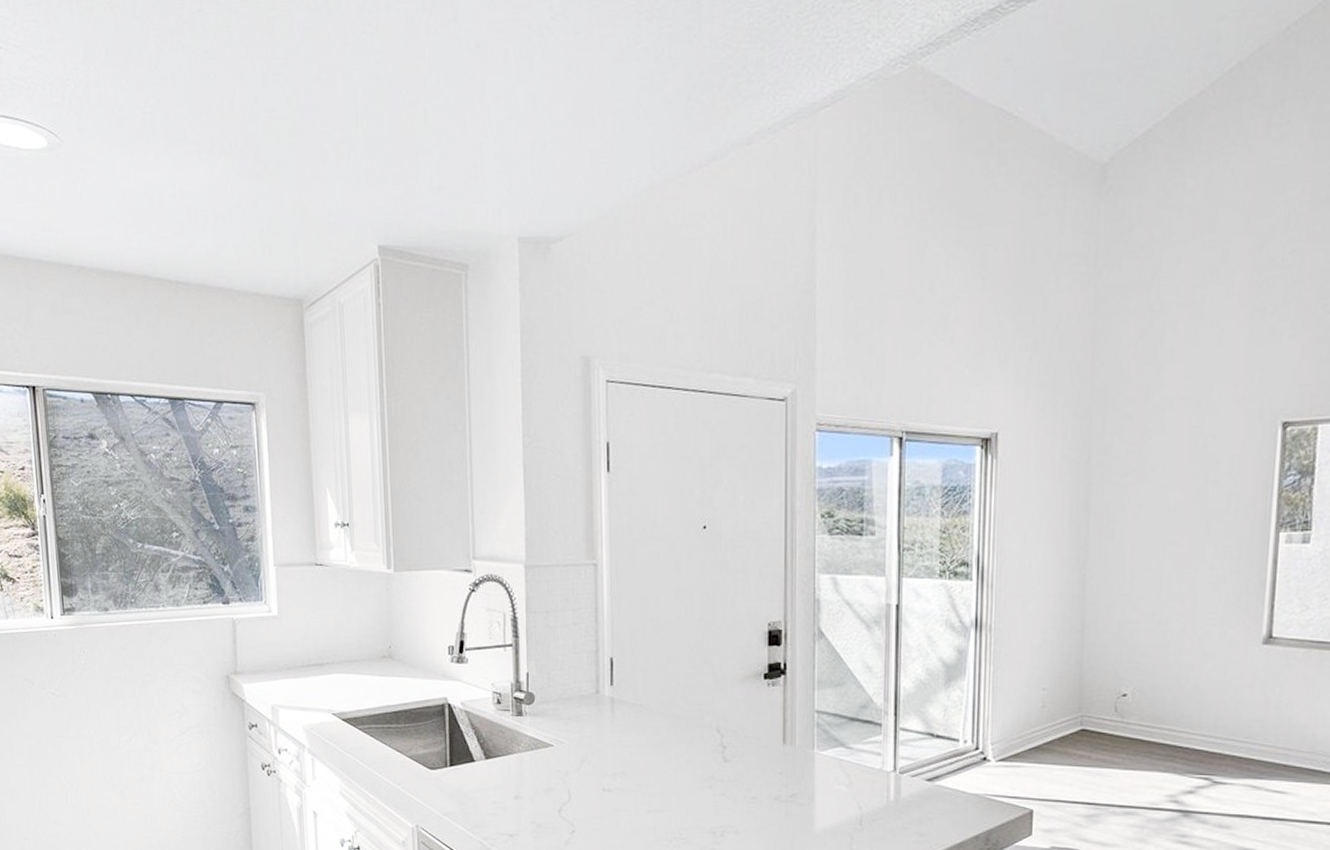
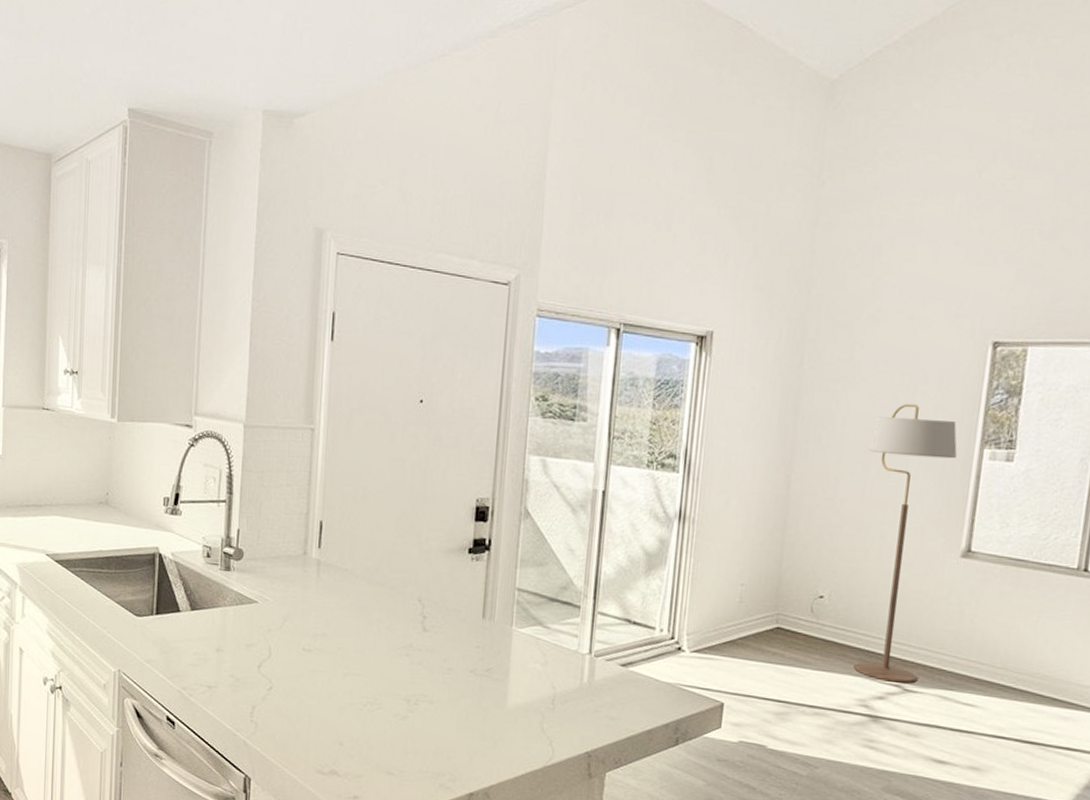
floor lamp: none [1162,492,1252,776] -> present [854,404,957,684]

